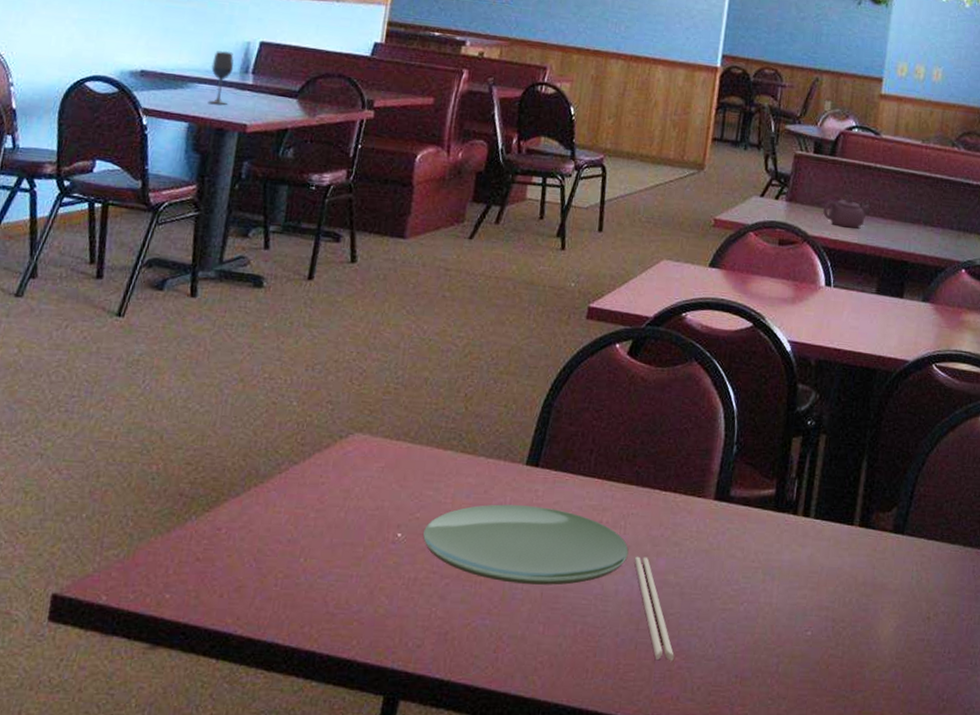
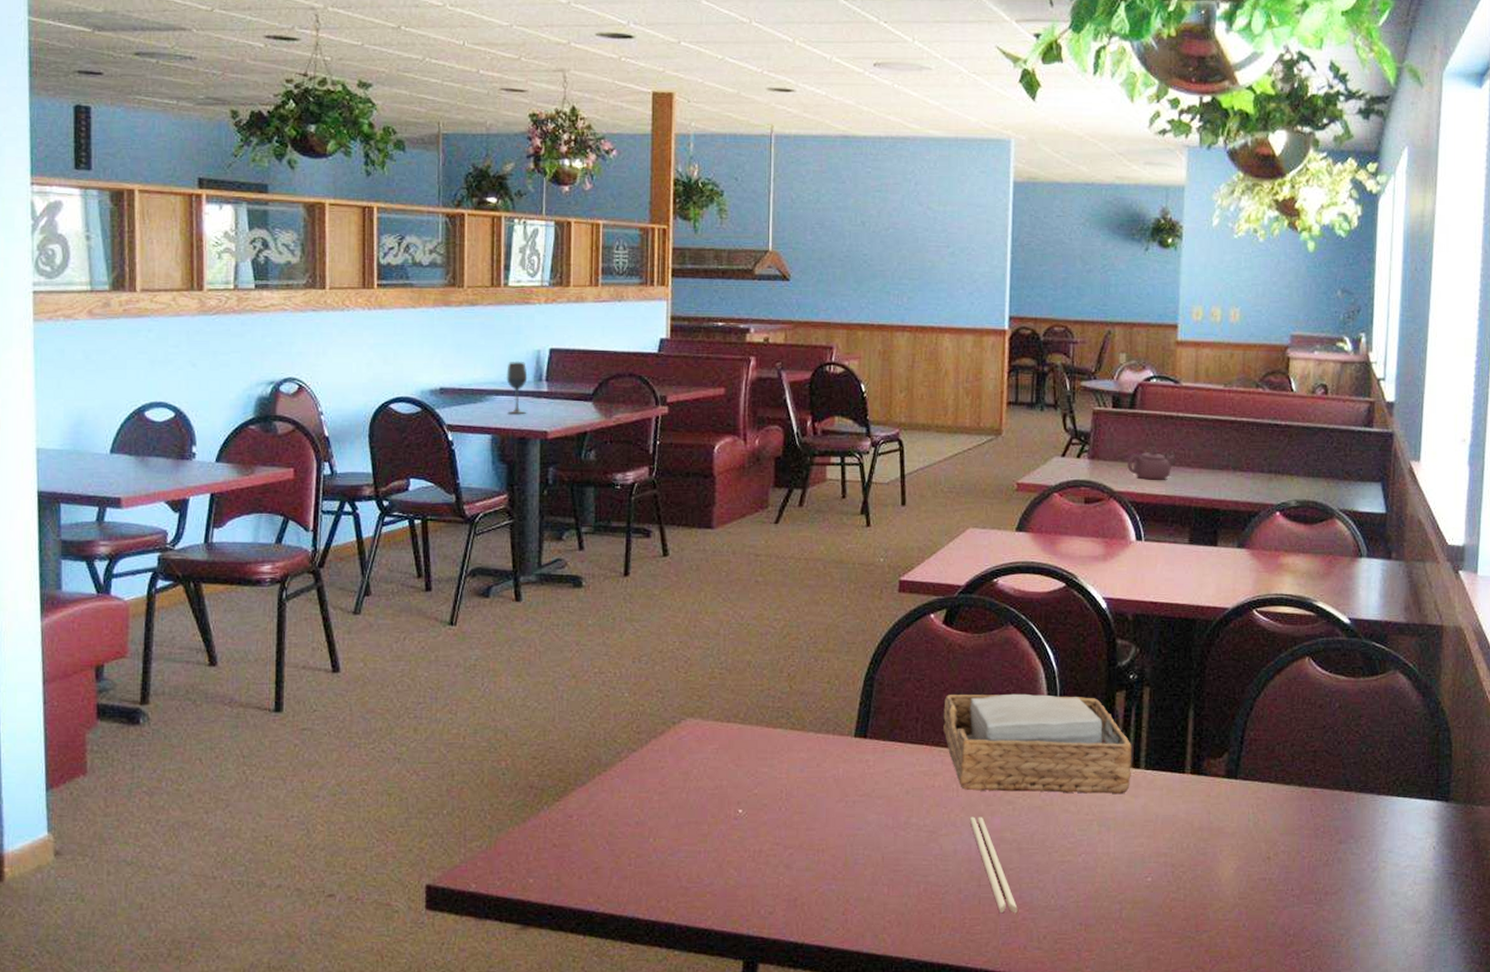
plate: present [423,504,629,585] -> none [763,776,963,849]
napkin holder: none [617,427,803,543] -> present [943,693,1131,795]

